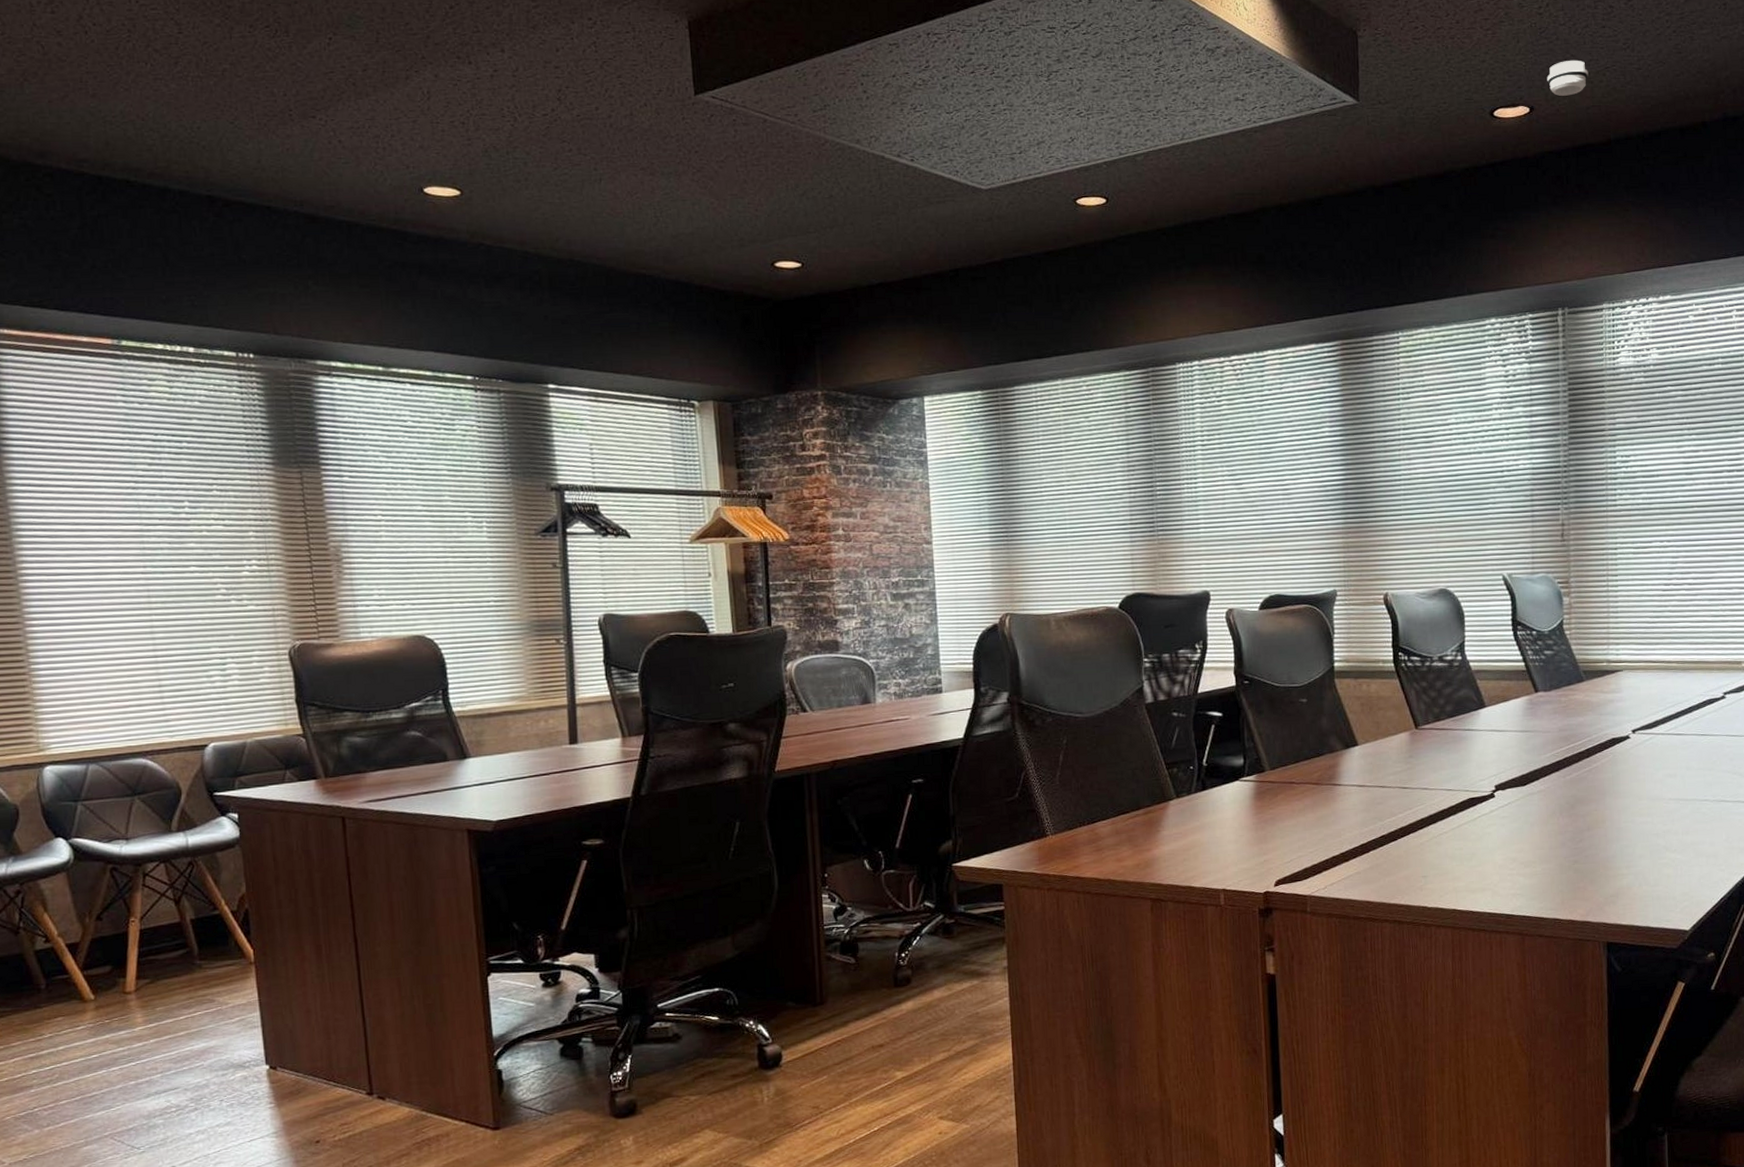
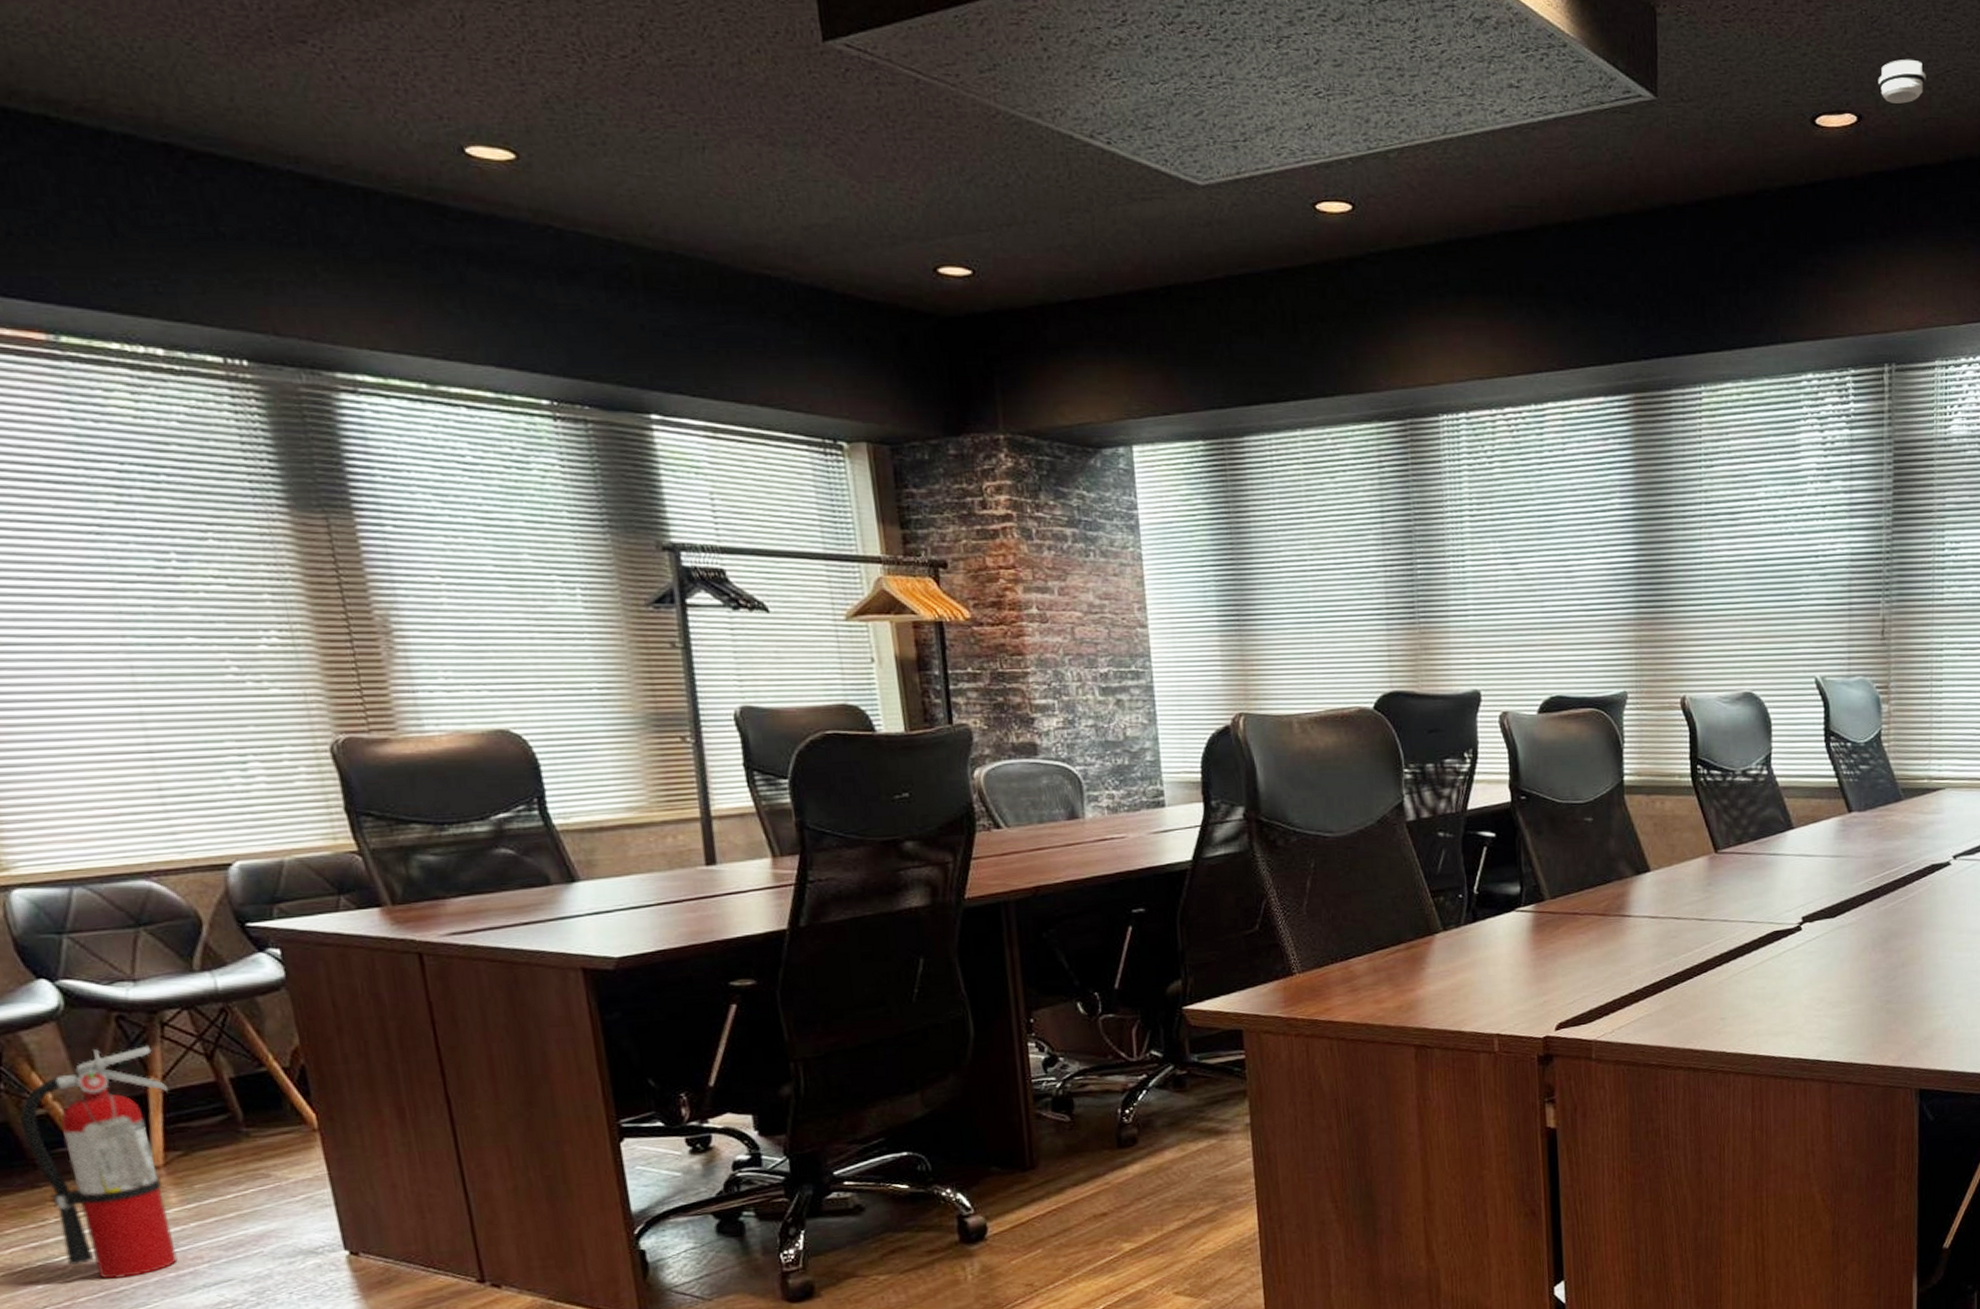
fire extinguisher: none [33,892,145,1086] -> present [20,1046,178,1280]

